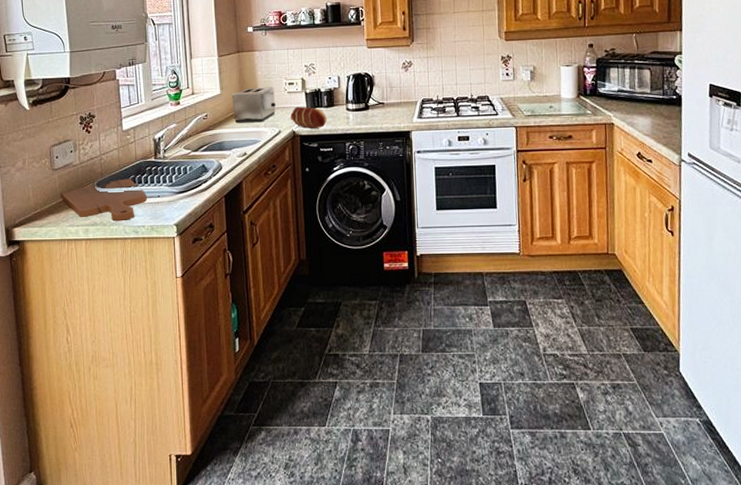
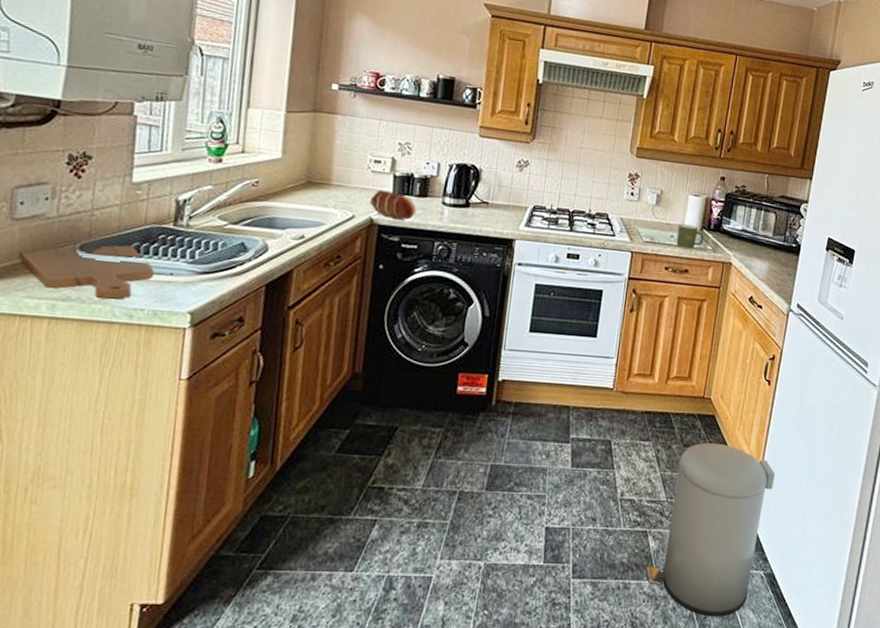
toaster: present [232,86,276,123] -> none [294,156,355,202]
mug: none [555,93,582,117] -> present [676,223,704,250]
pedal bin: none [580,296,695,464] -> present [646,442,775,617]

